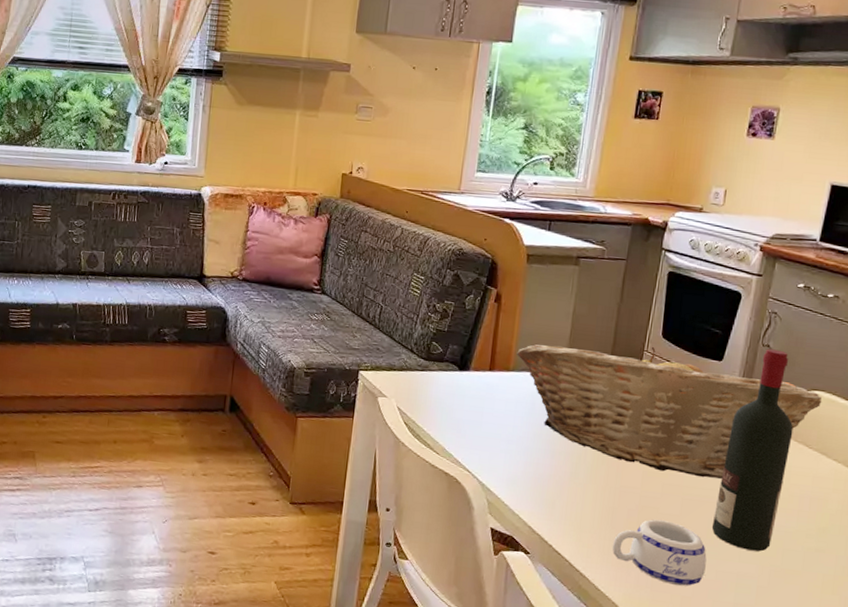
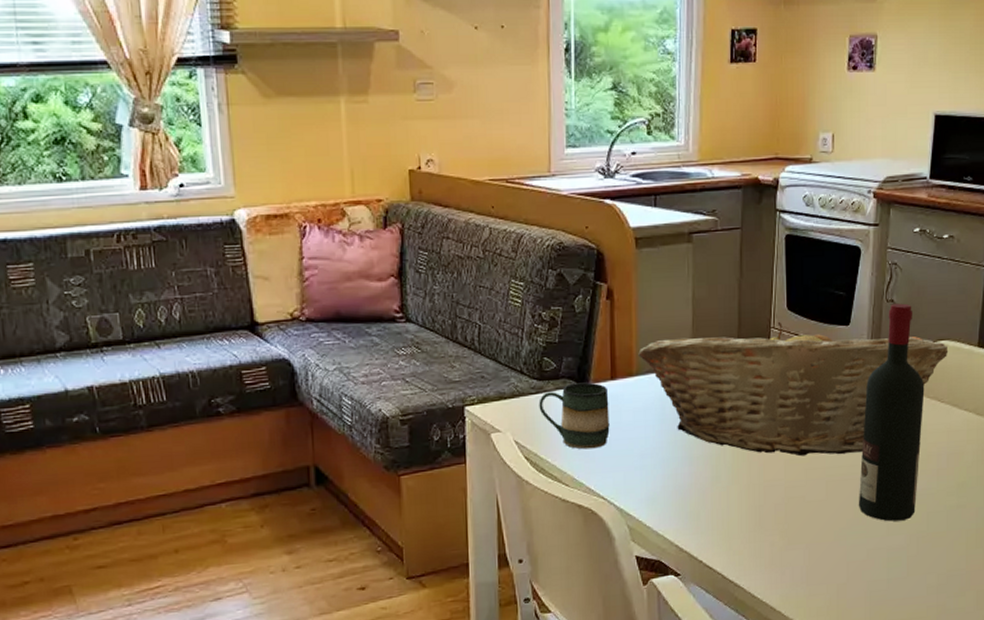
mug: none [422,367,485,427] -> present [539,382,610,450]
mug: present [612,519,707,586] -> none [763,508,857,575]

